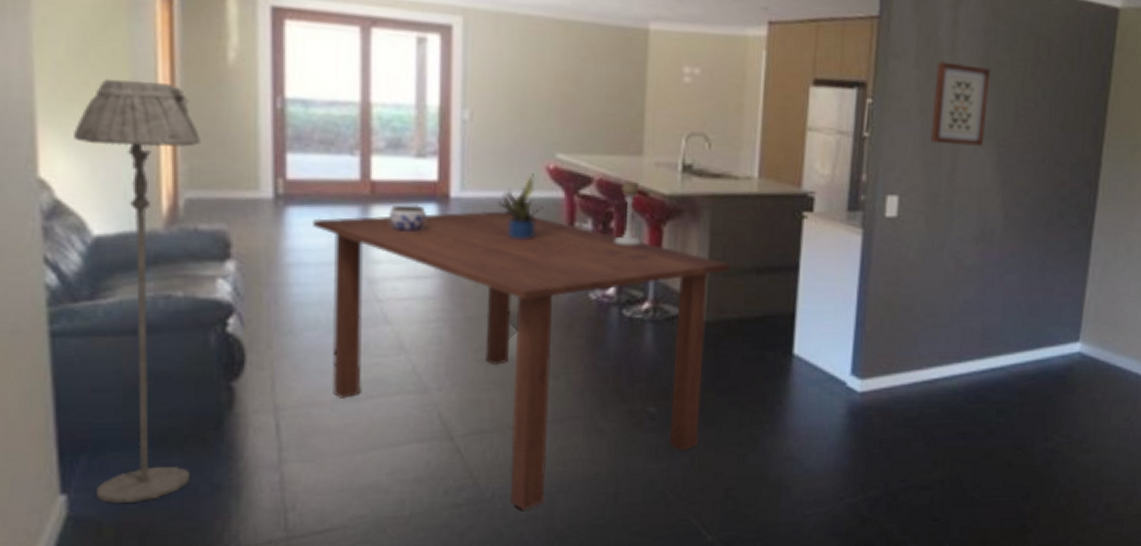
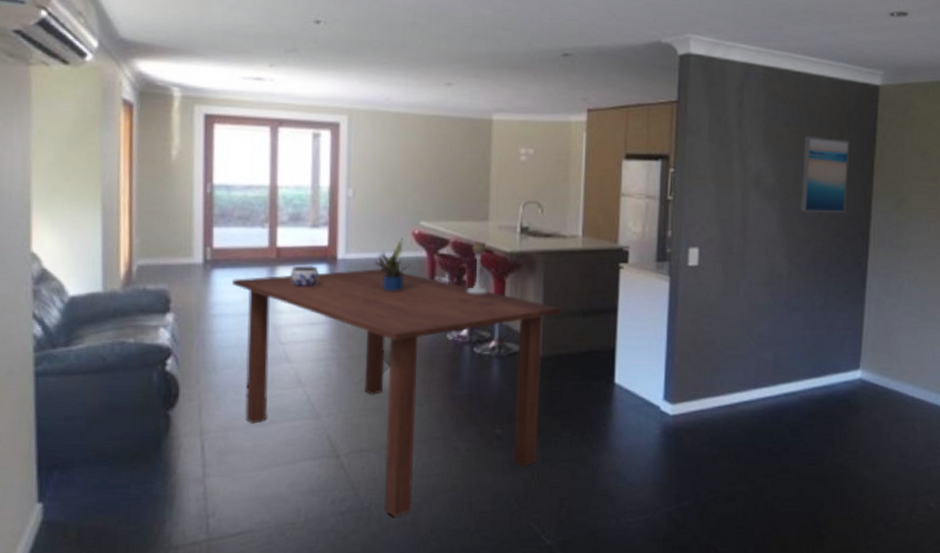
floor lamp: present [74,78,200,504] -> none [58,174,150,511]
wall art: present [929,61,991,148] -> none [723,135,772,206]
wall art: none [1020,66,1082,160] -> present [801,136,850,214]

